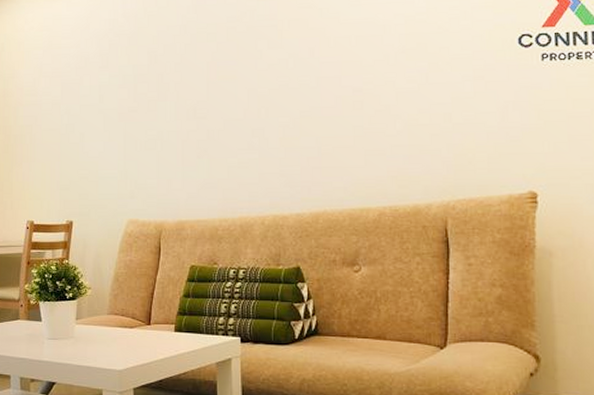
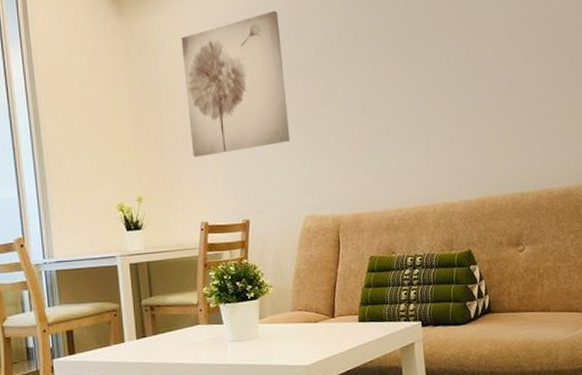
wall art: none [20,14,118,158] -> present [181,10,290,157]

